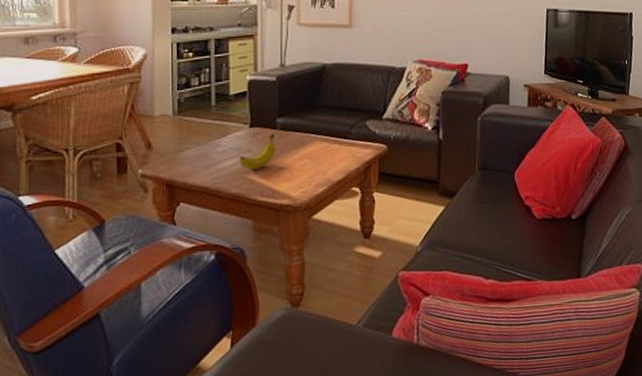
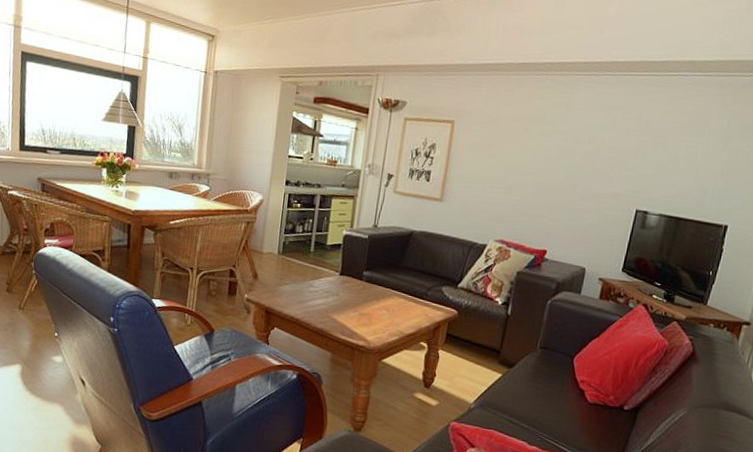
fruit: present [239,133,276,170] -> none [327,283,360,312]

